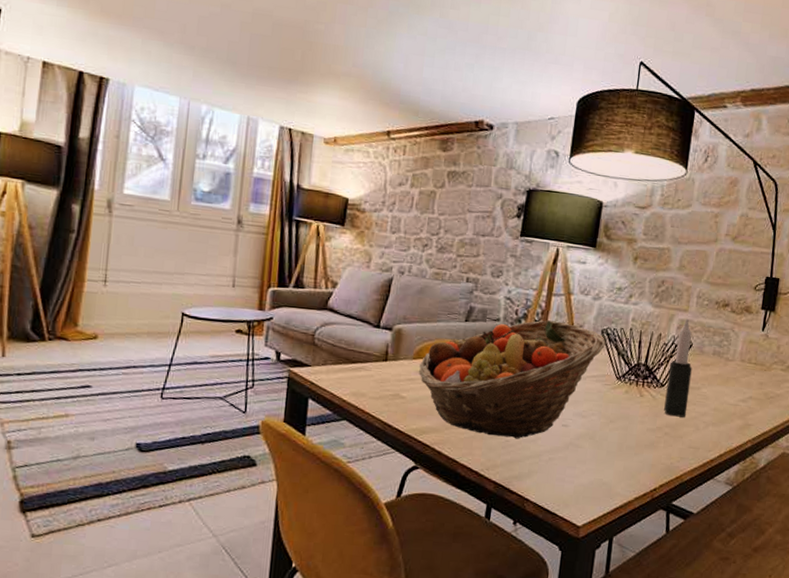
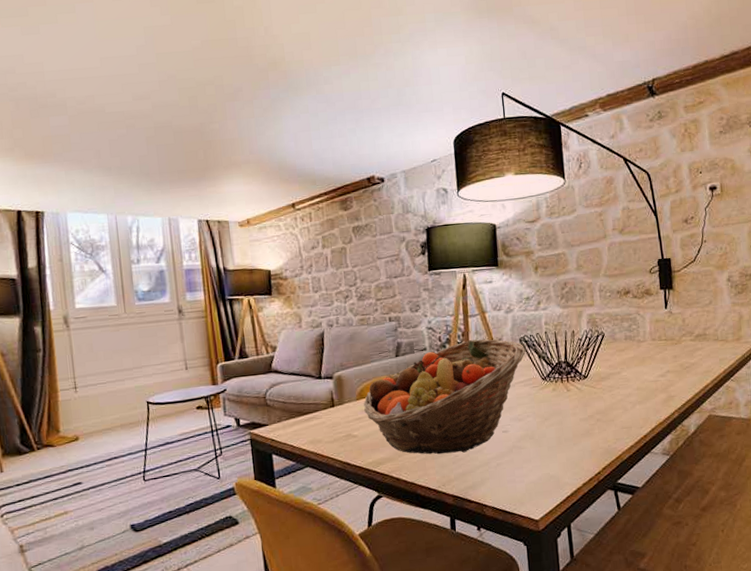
candle: present [664,318,692,417] -> none [587,312,613,403]

